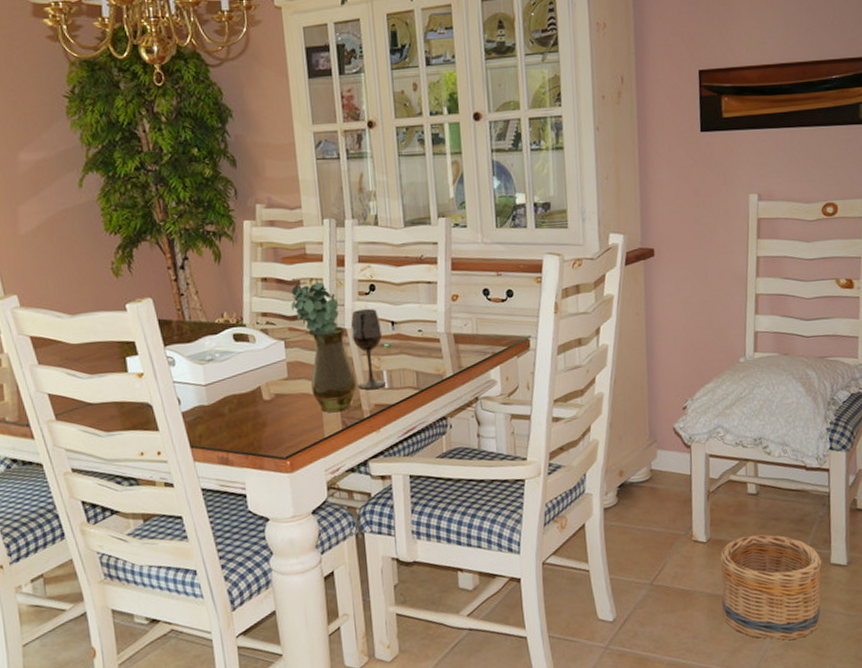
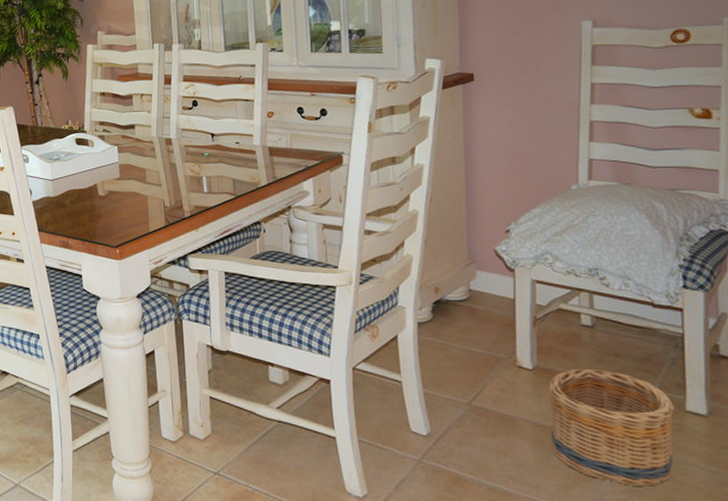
vase: present [291,277,357,413] -> none [124,93,179,211]
wine glass: present [351,308,386,390] -> none [175,121,205,193]

